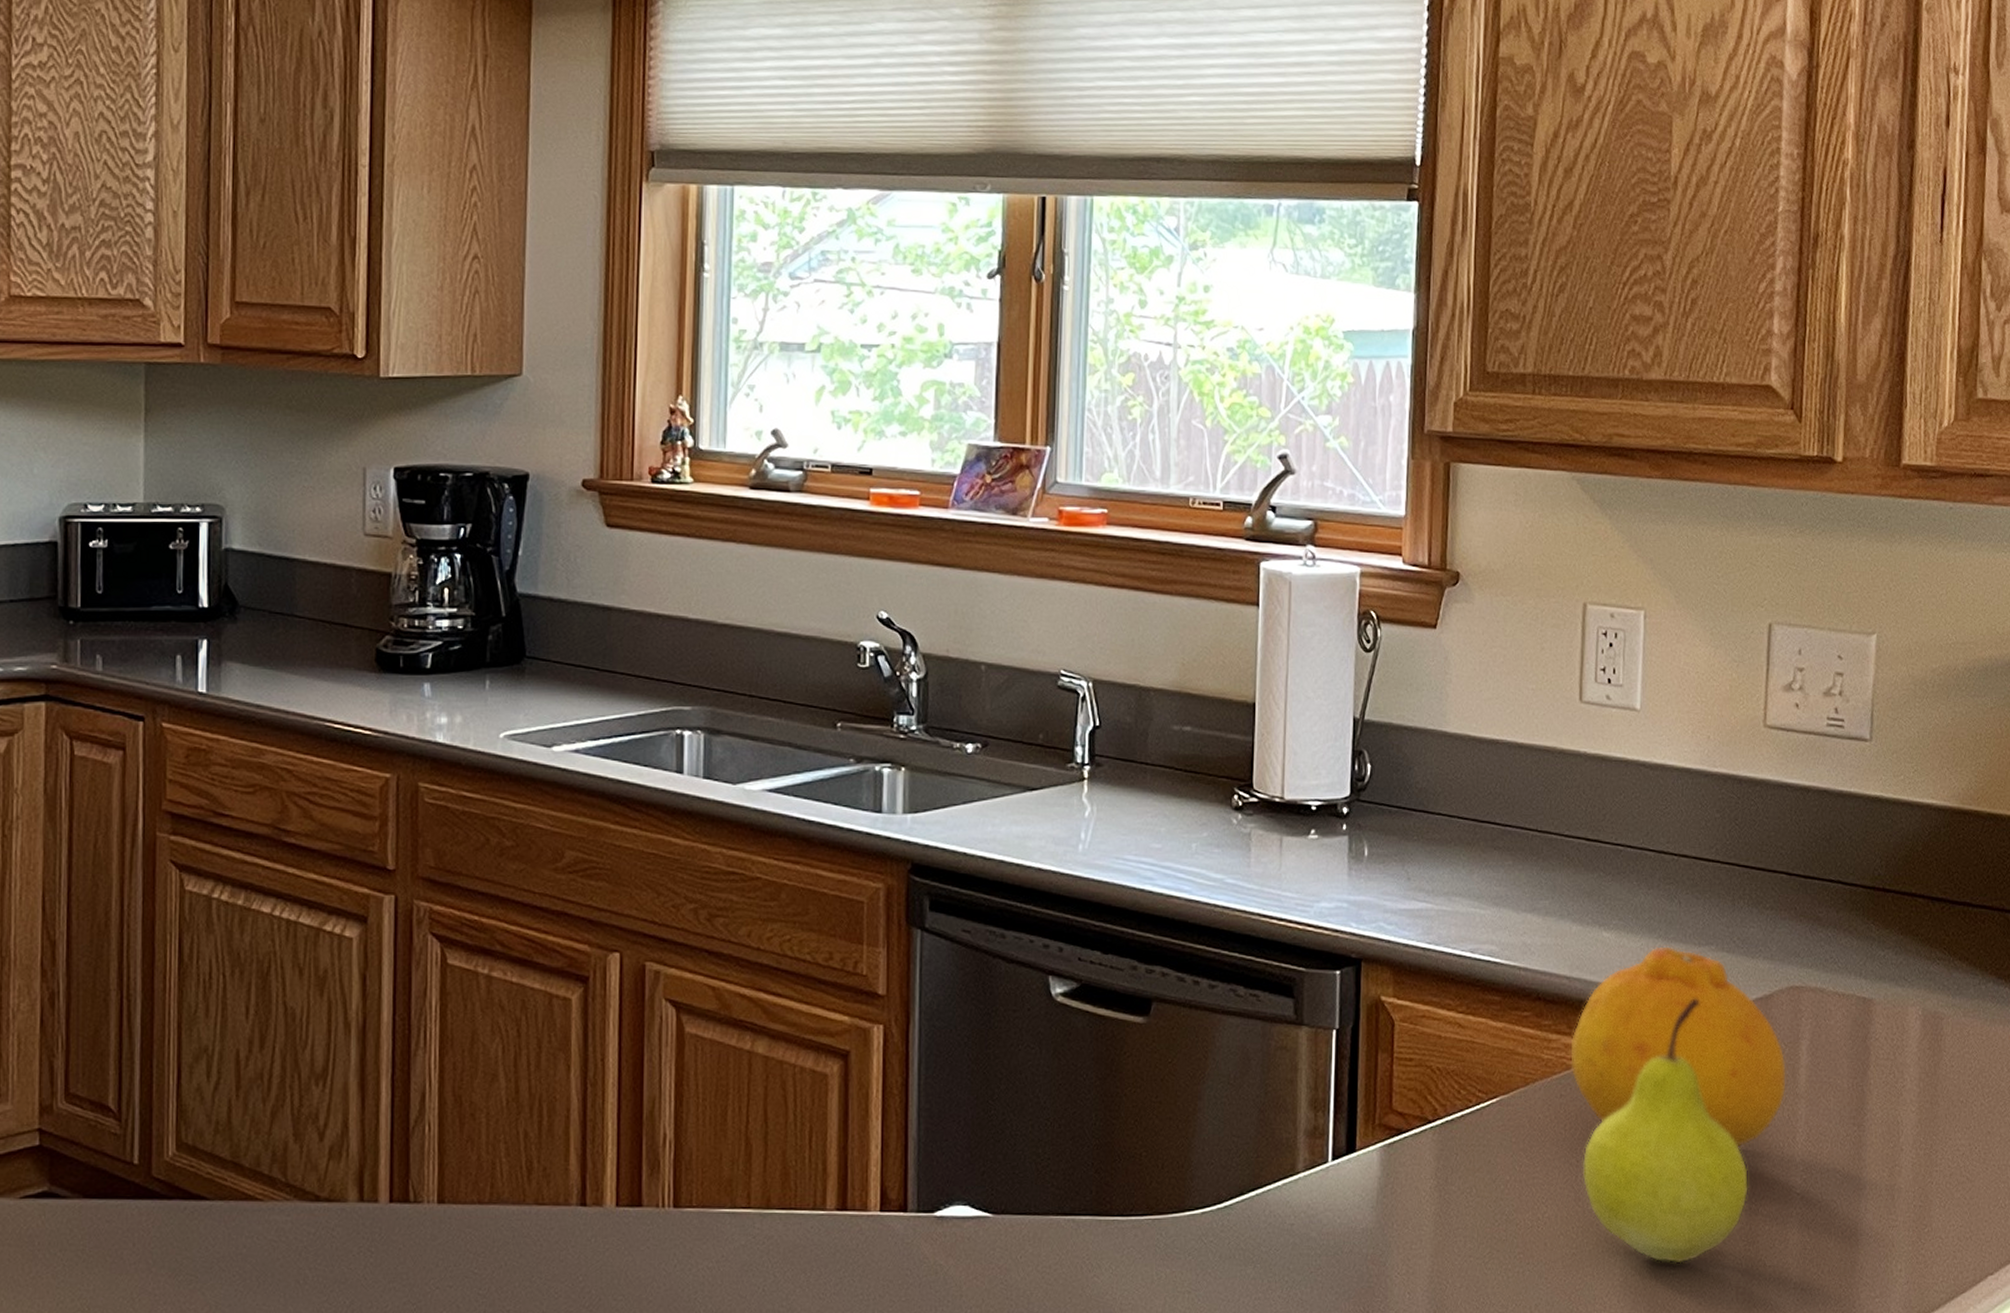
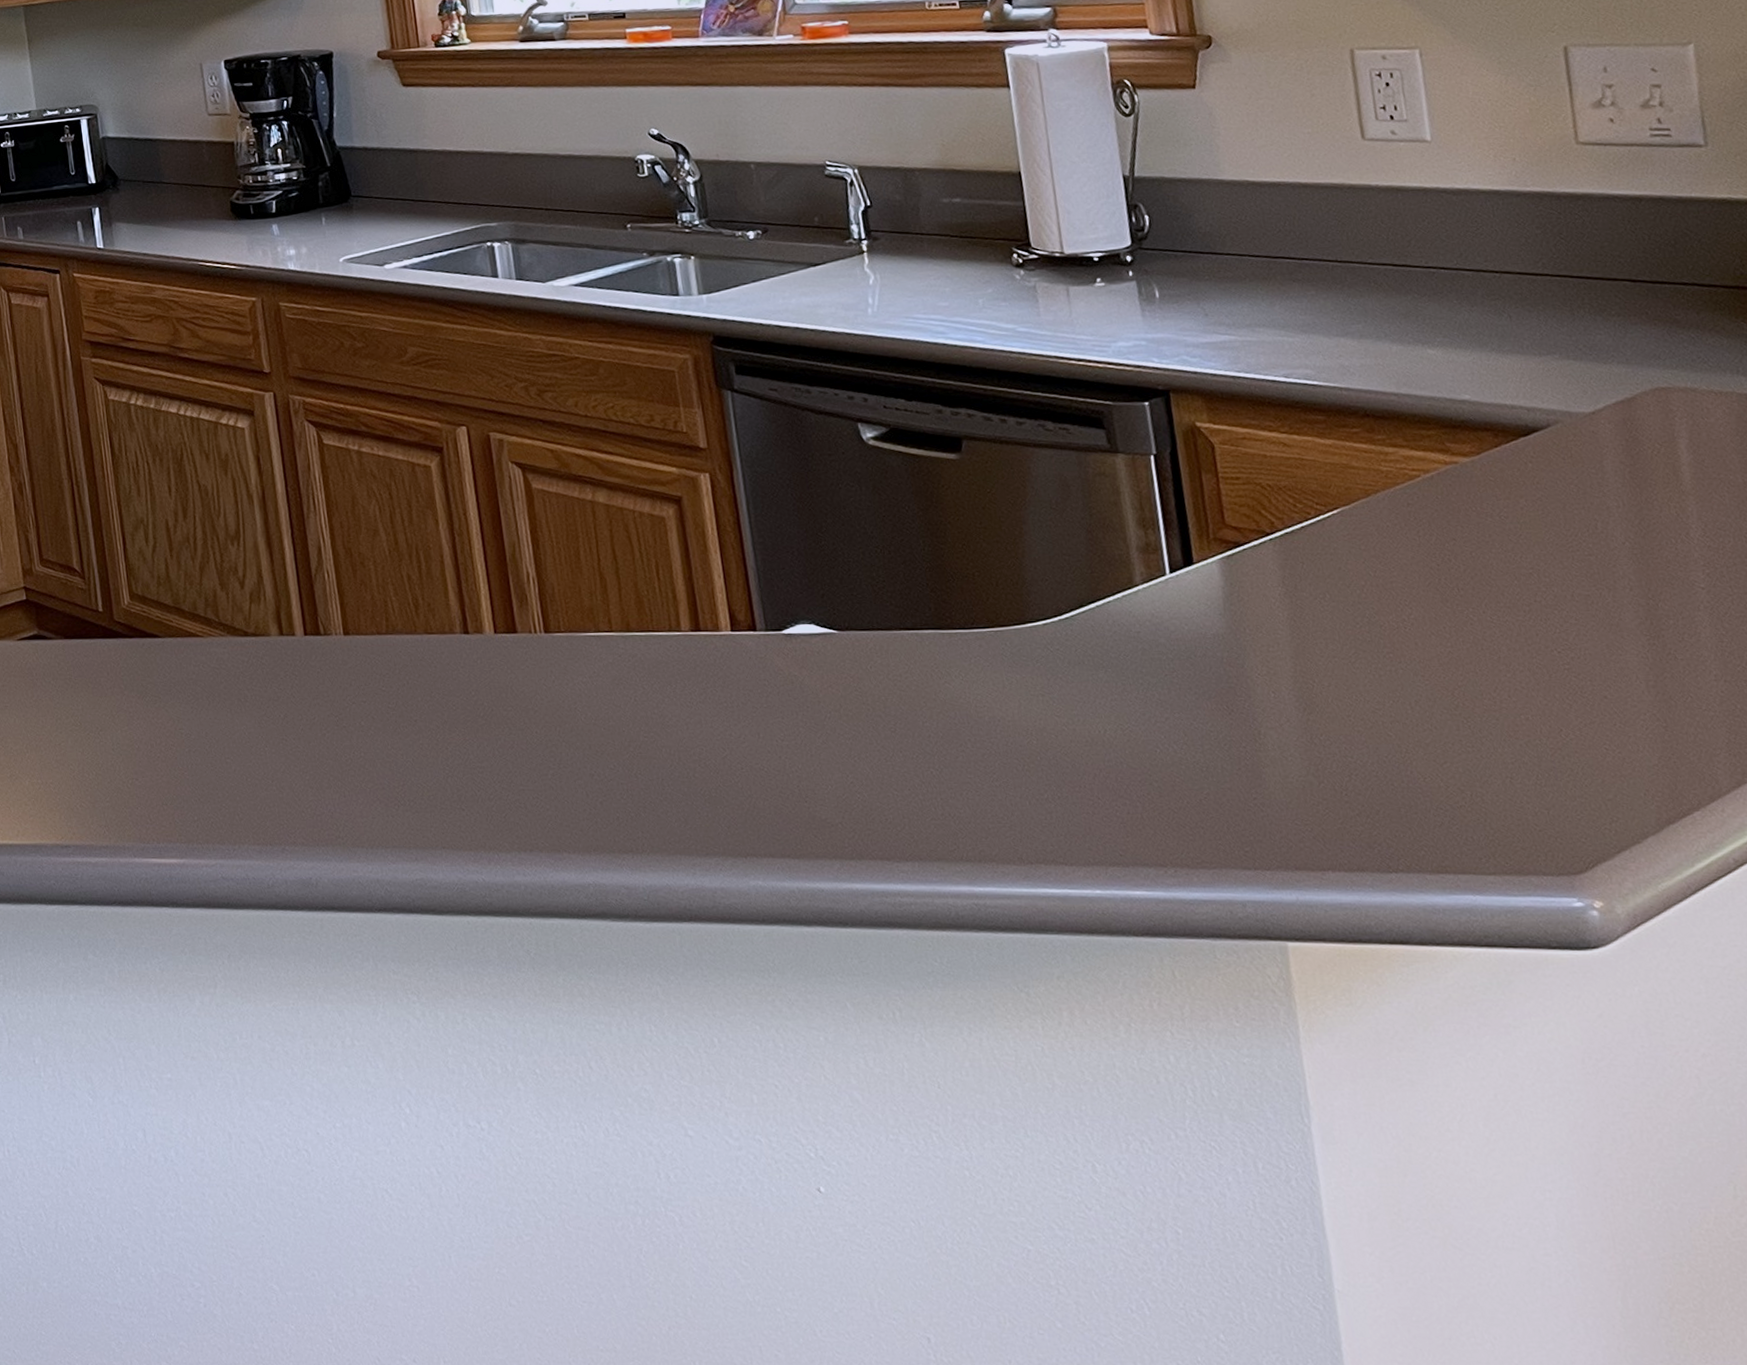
fruit: present [1569,946,1787,1147] -> none [1409,358,1670,545]
fruit: present [1582,998,1749,1264] -> none [1443,405,1643,659]

